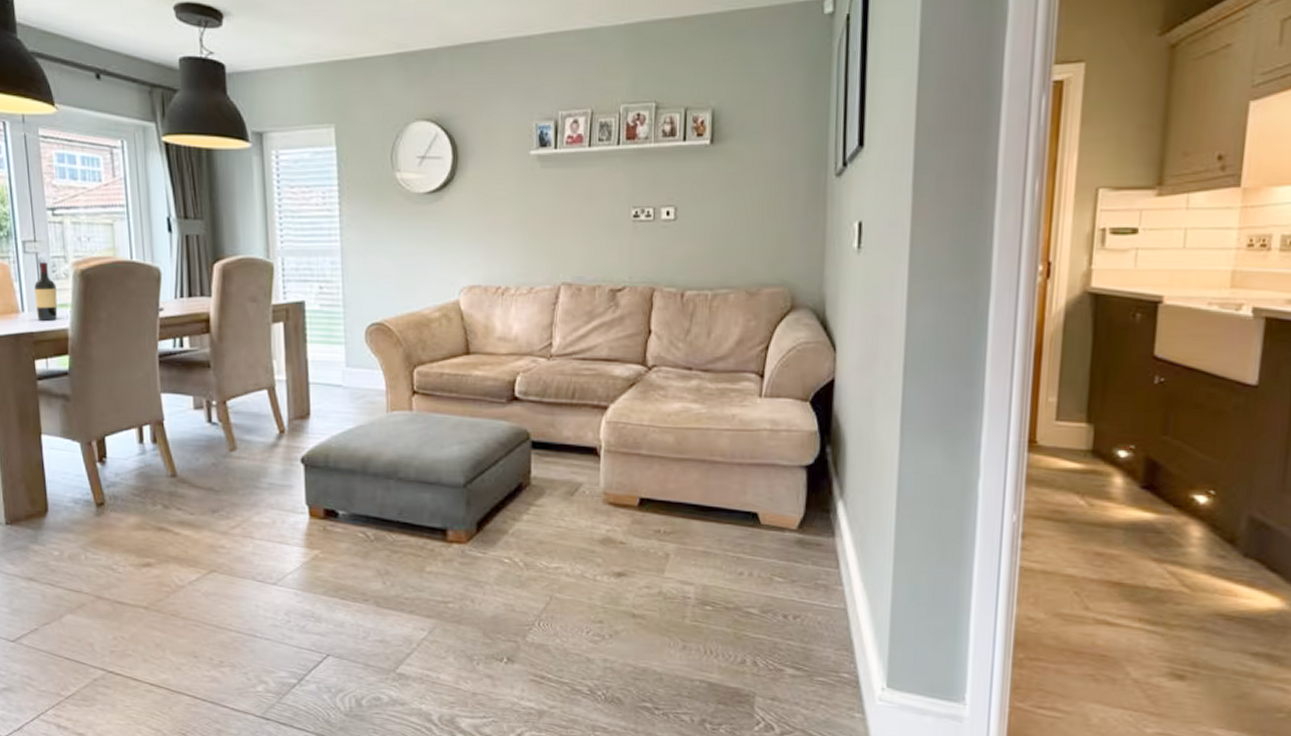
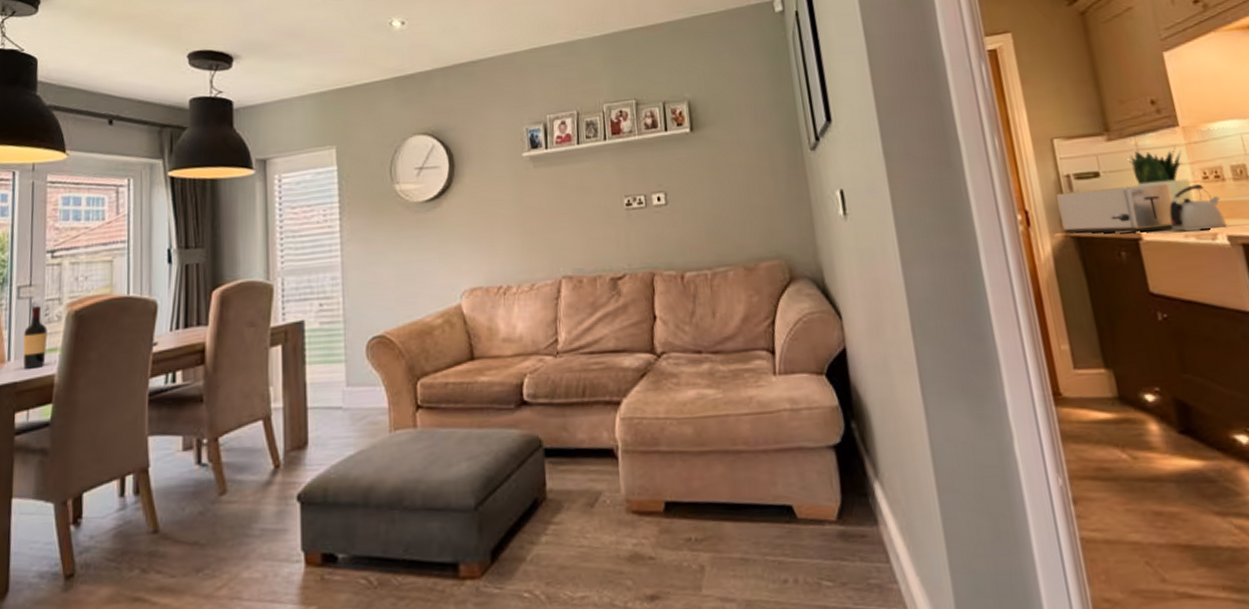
toaster: none [1083,246,1209,296] -> present [1057,183,1173,234]
planter: none [1165,209,1235,270] -> present [1129,147,1194,203]
kettle: none [1197,251,1258,300] -> present [1169,184,1228,232]

